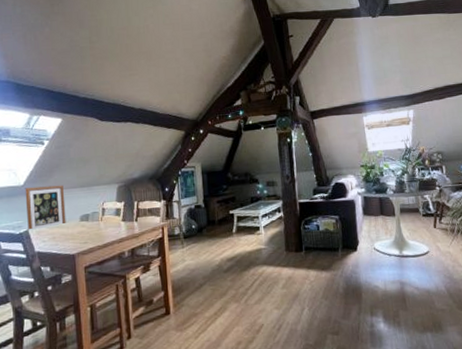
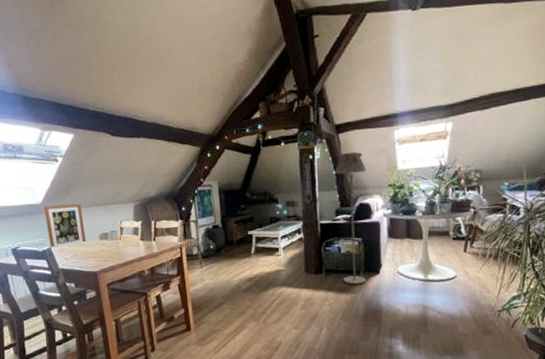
floor lamp: none [311,135,345,263] -> present [334,151,367,285]

